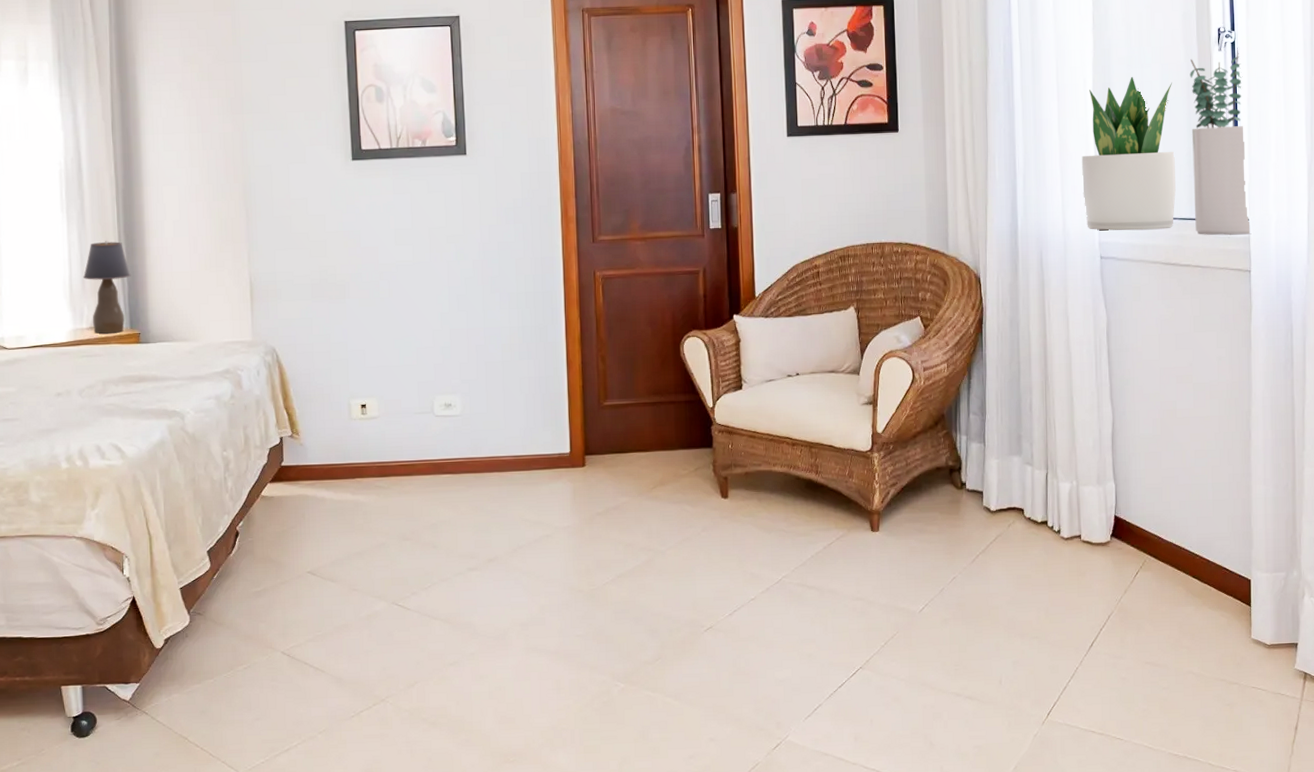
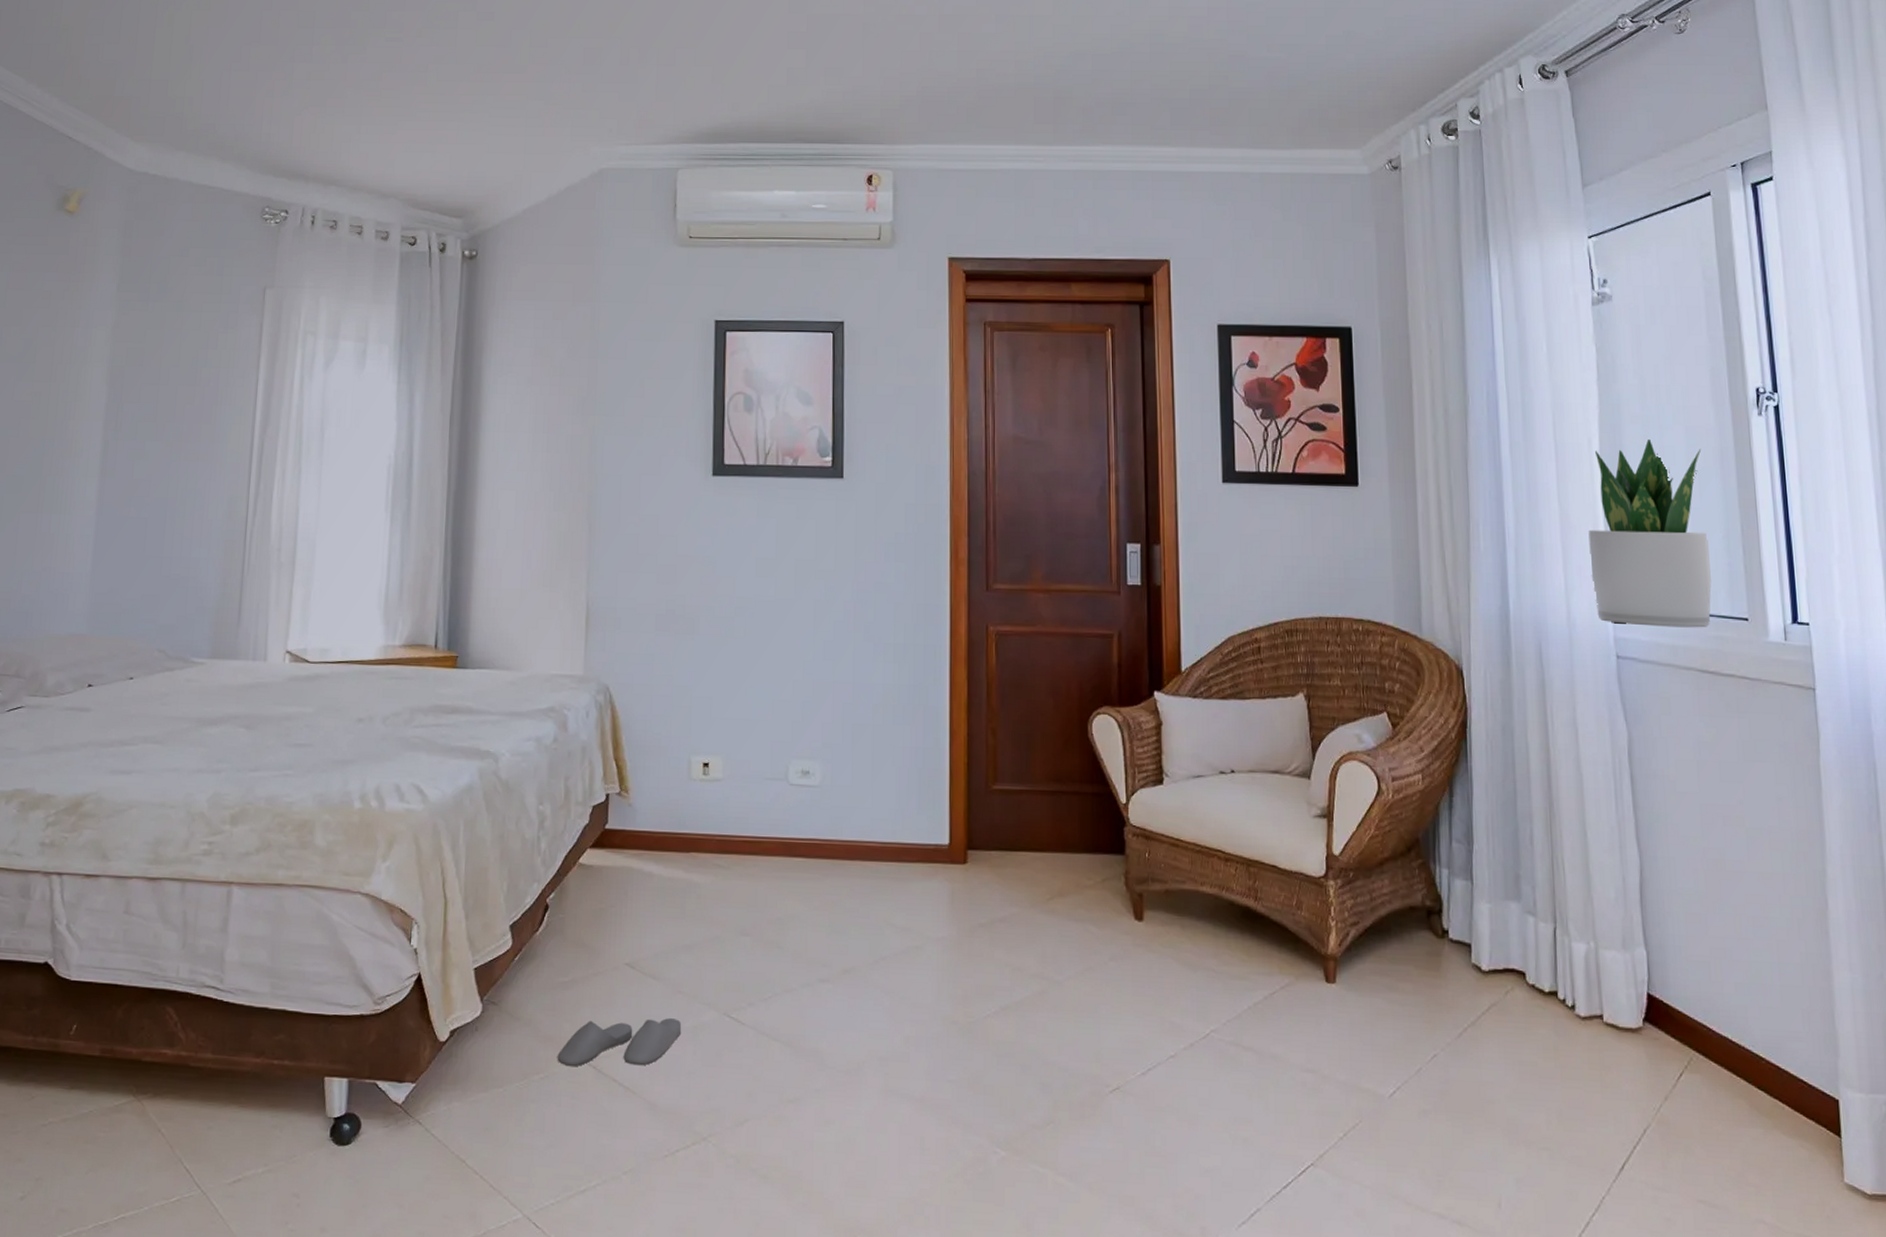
table lamp: present [82,240,131,334] -> none [401,546,454,654]
slippers: none [256,611,359,657] -> present [557,1018,682,1067]
vase: present [1189,47,1252,236] -> none [1722,412,1814,643]

